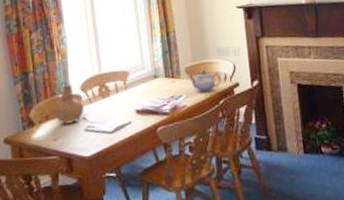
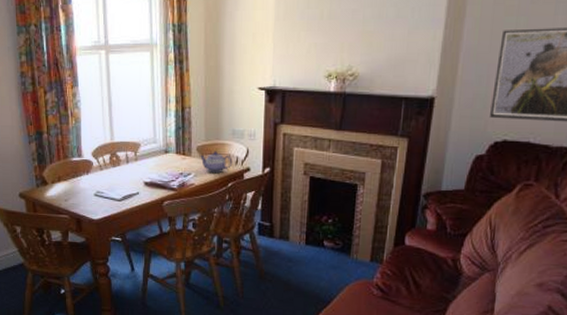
vase: present [53,84,84,125] -> none [66,149,94,188]

